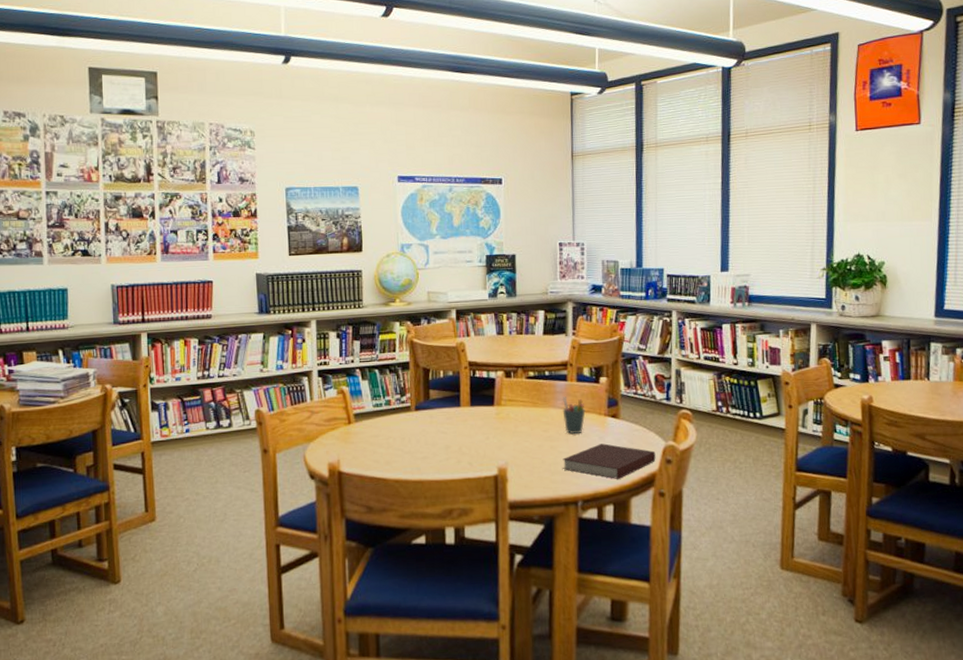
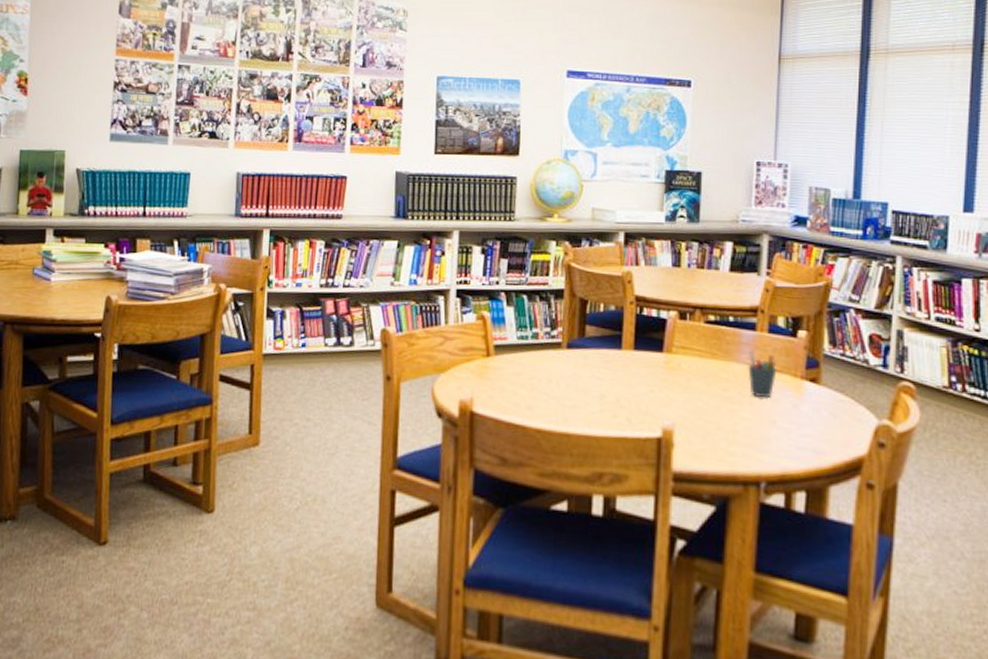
notebook: present [562,443,656,479] -> none [744,413,865,460]

